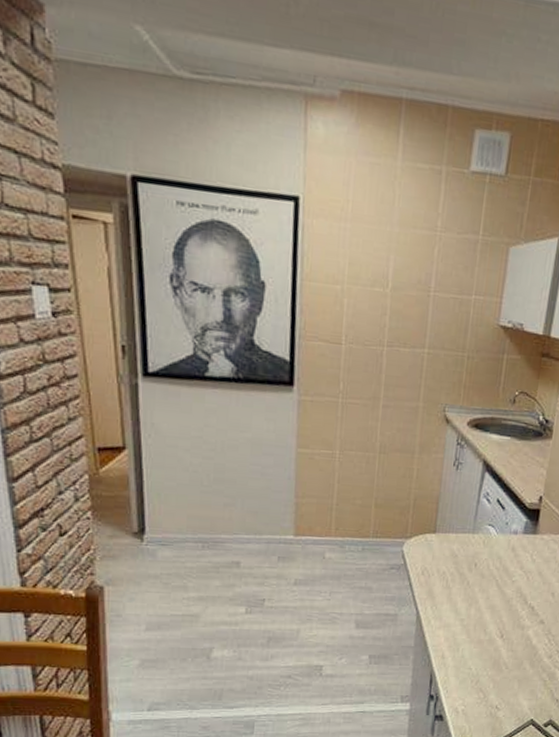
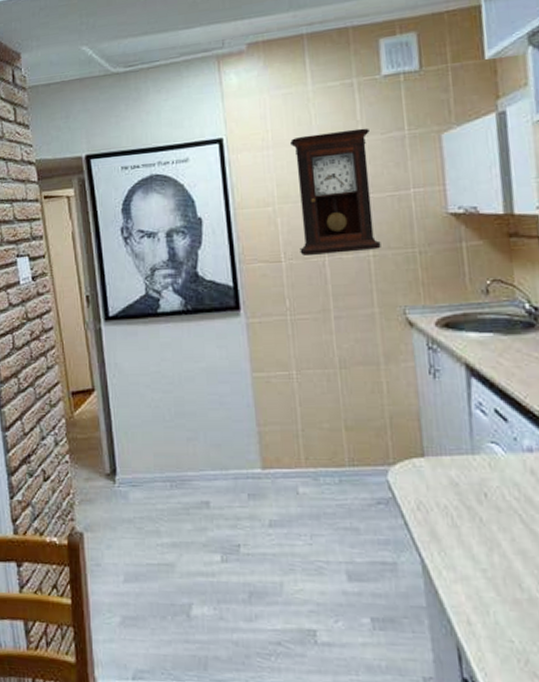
pendulum clock: none [361,215,448,348] -> present [290,128,381,257]

